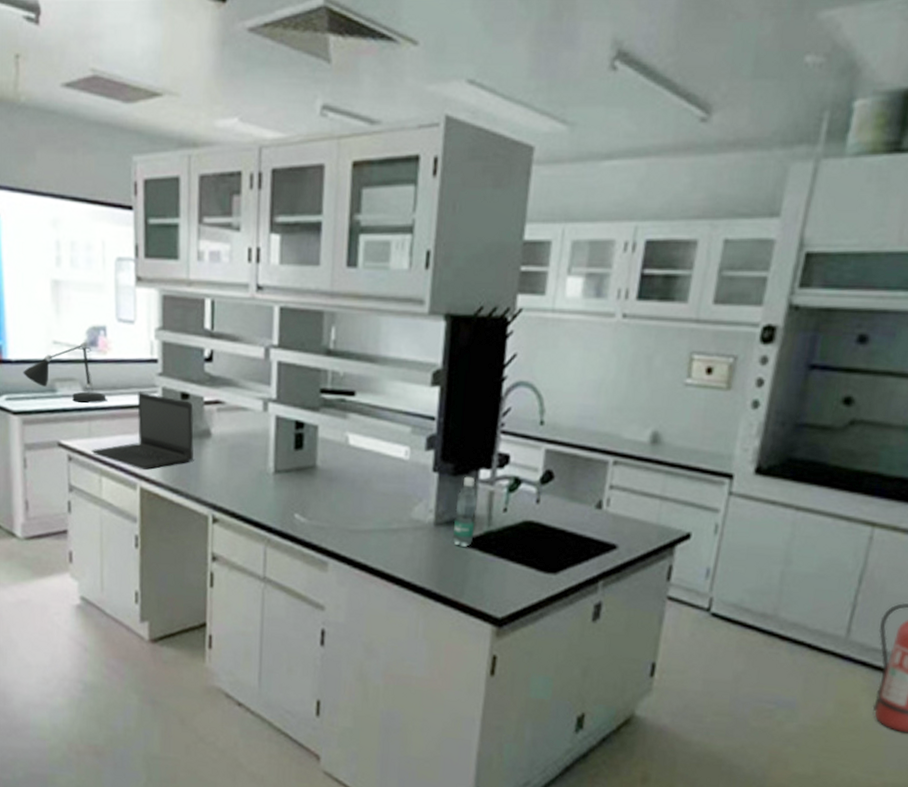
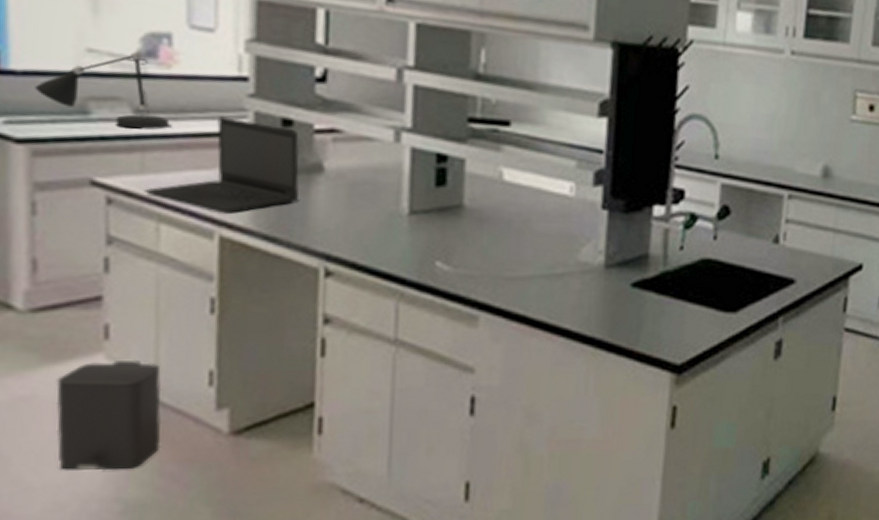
pedal bin: none [42,579,106,660] -> present [55,359,162,471]
bottle: present [452,476,477,547] -> none [625,213,651,290]

